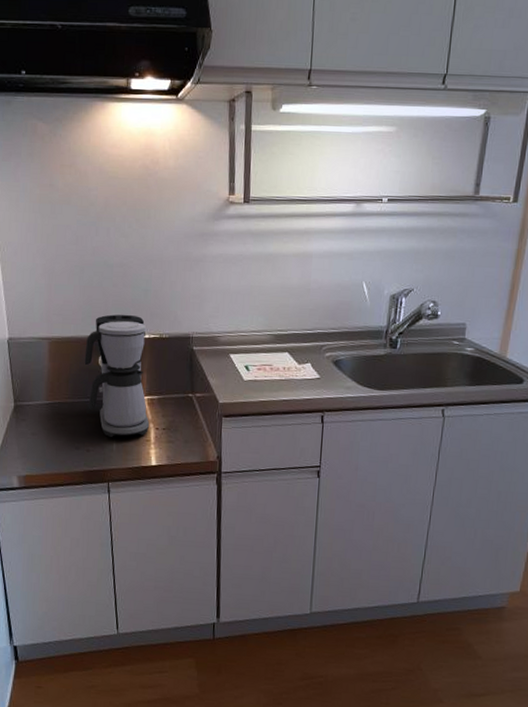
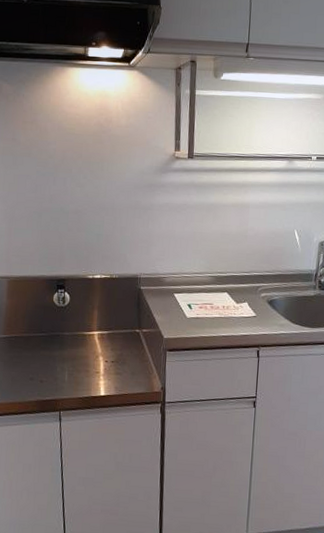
coffee maker: present [84,314,149,437] -> none [40,256,99,369]

